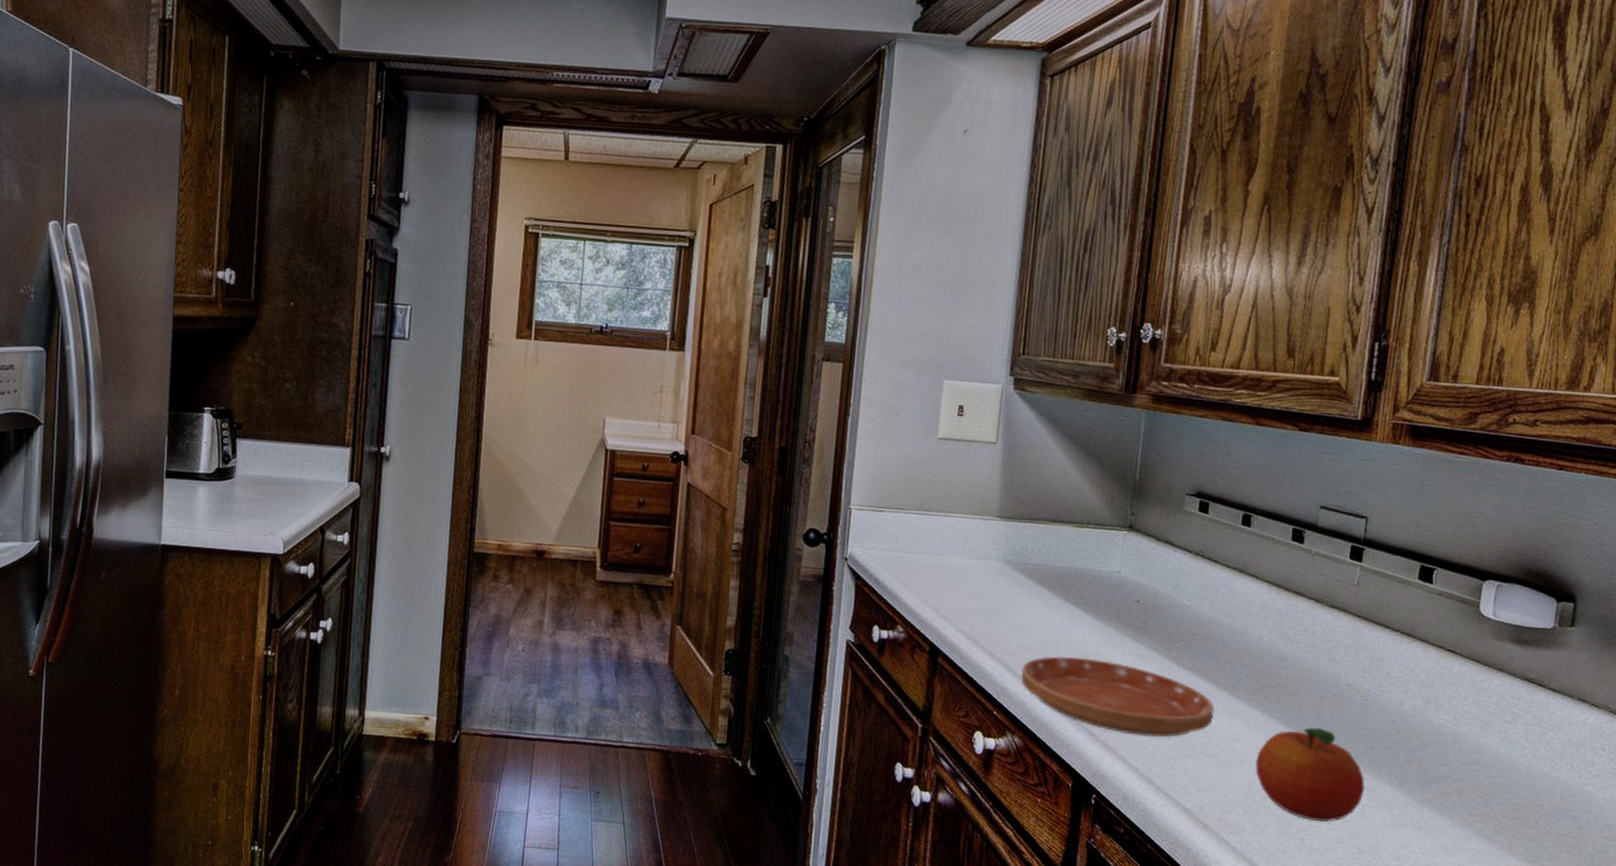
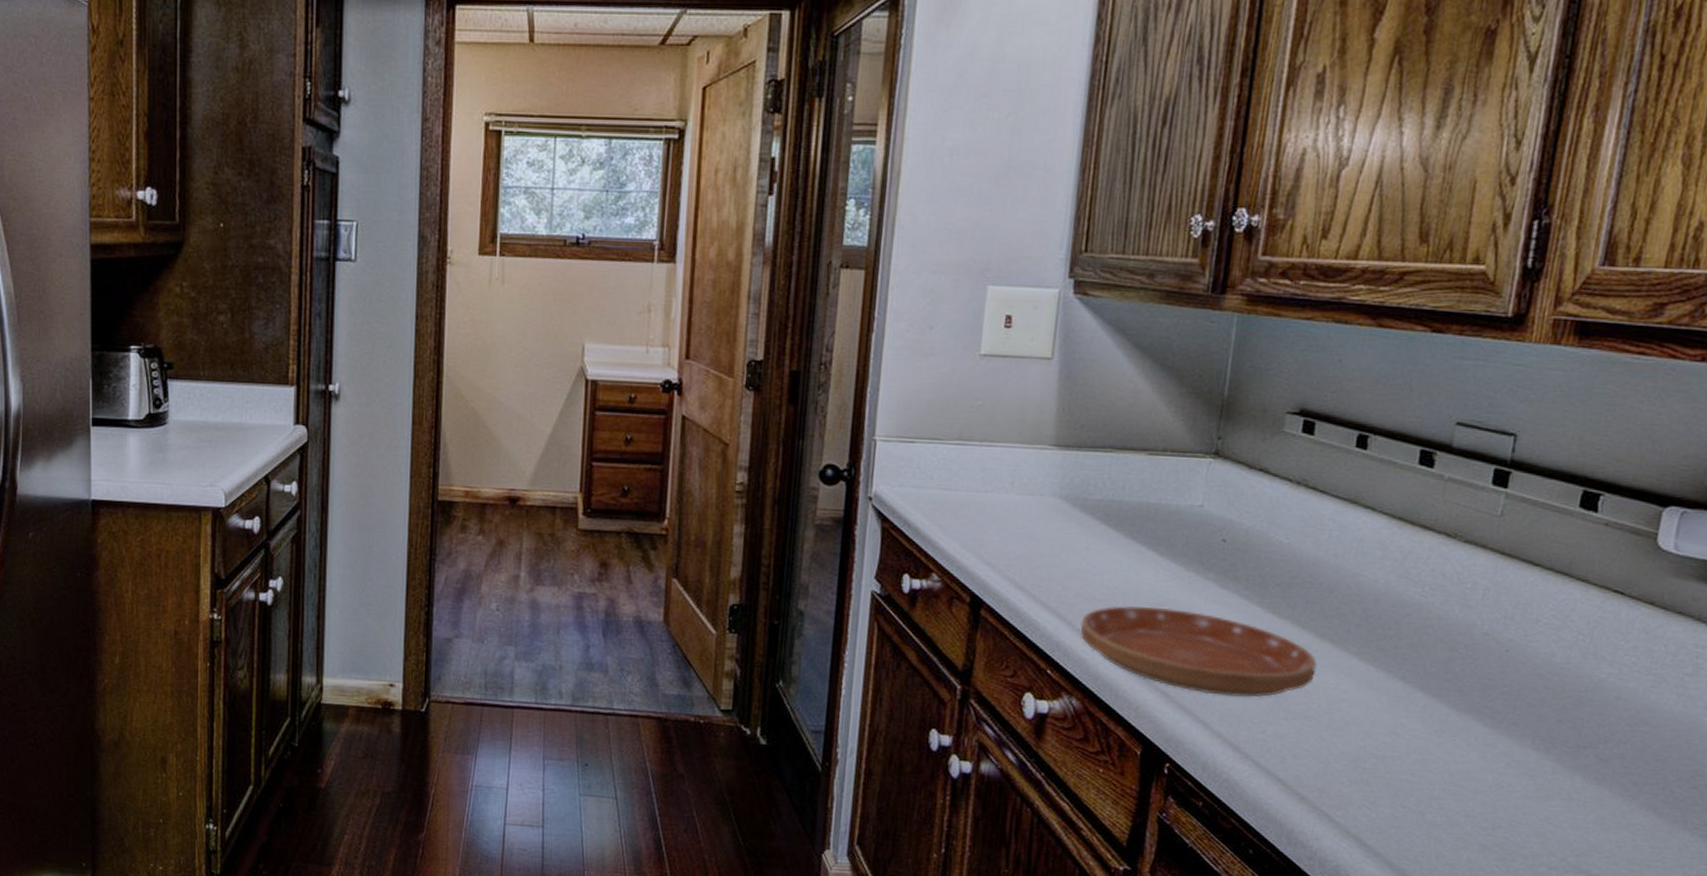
fruit: present [1255,727,1365,822] -> none [1366,684,1503,793]

